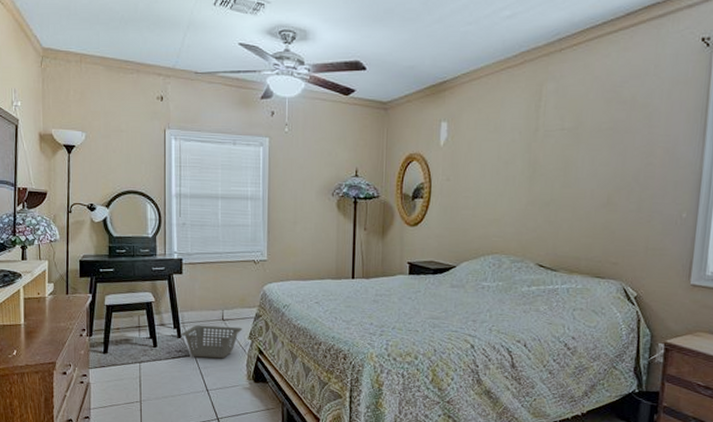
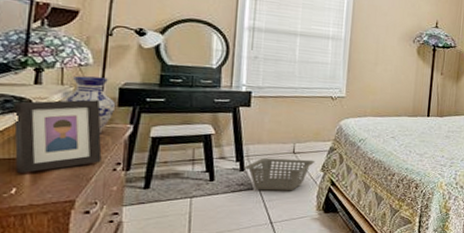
picture frame: none [10,272,71,337] -> present [13,99,102,173]
vase: none [40,251,79,303] -> present [60,76,116,134]

